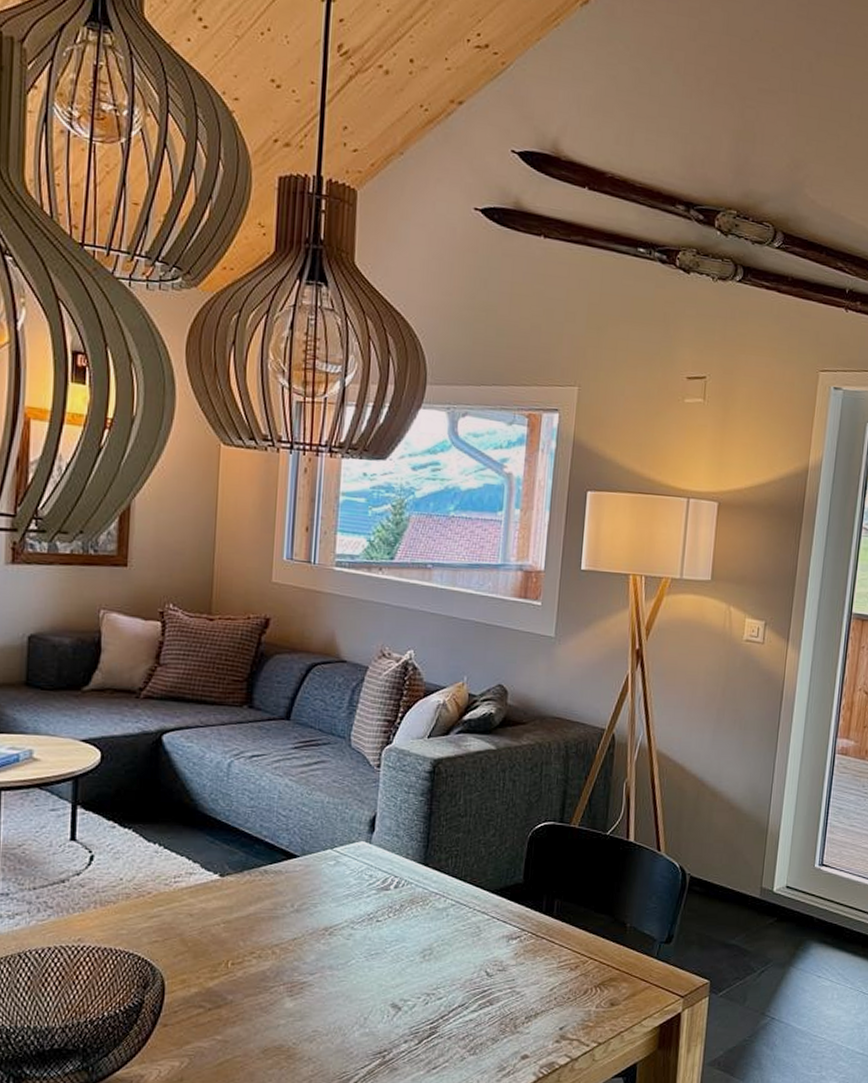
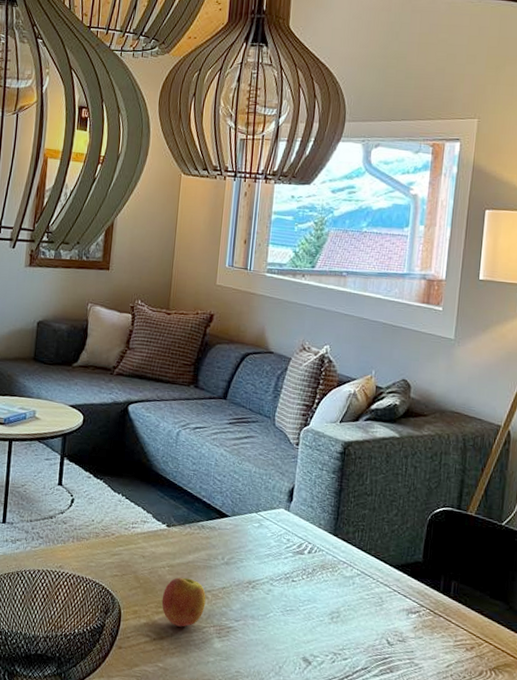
apple: none [217,933,273,991] -> present [161,577,206,627]

